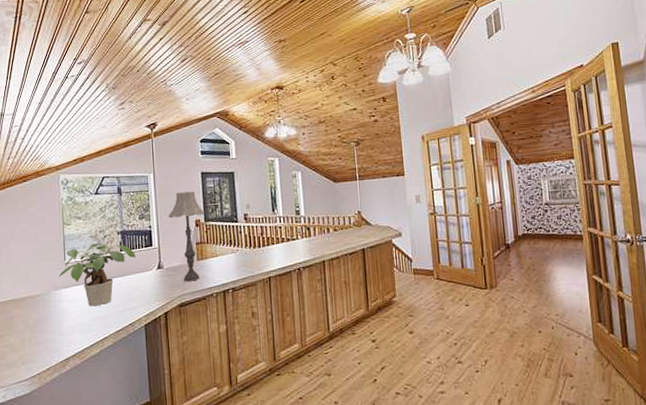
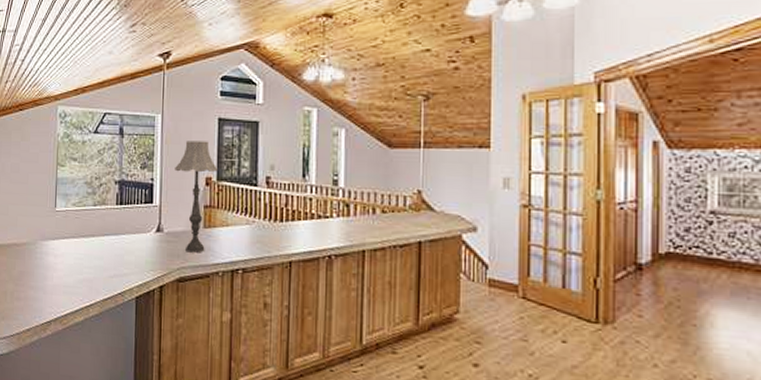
potted plant: present [58,243,136,307] -> none [47,191,134,266]

